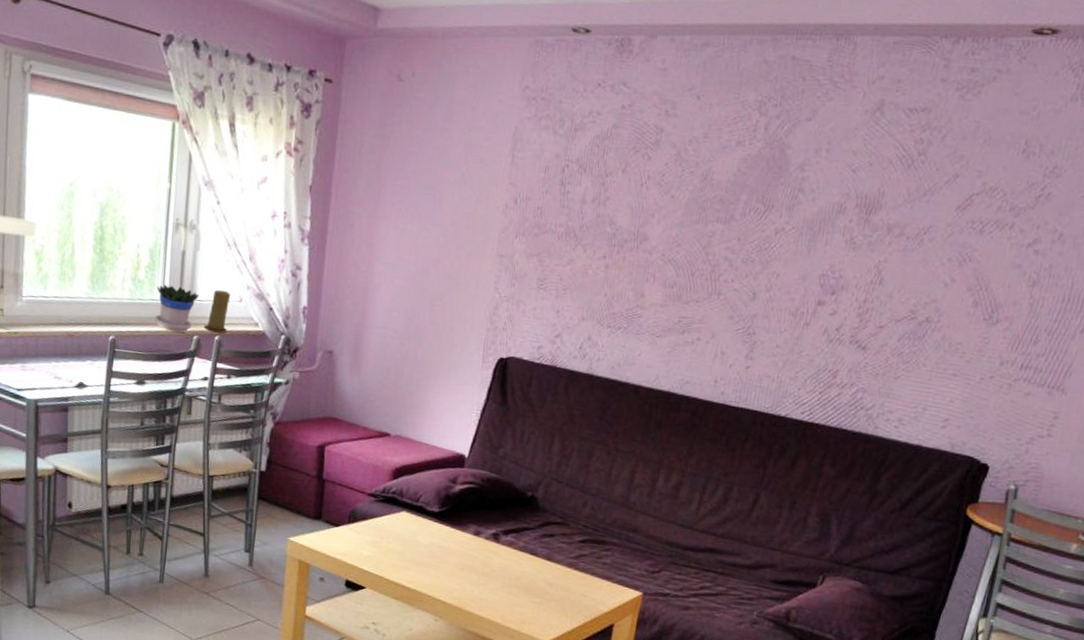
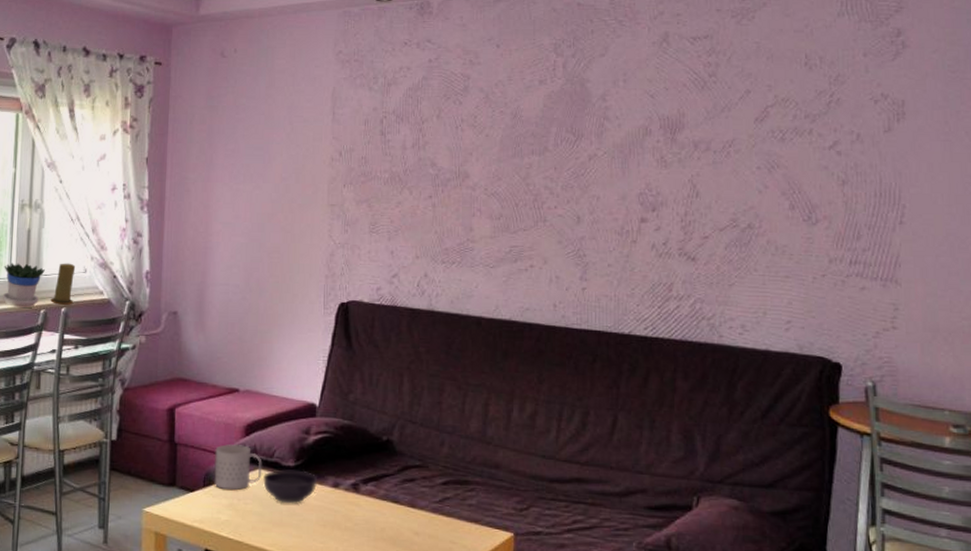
mug: none [359,485,408,529] -> present [214,443,263,490]
bowl: none [407,514,461,546] -> present [263,469,318,503]

